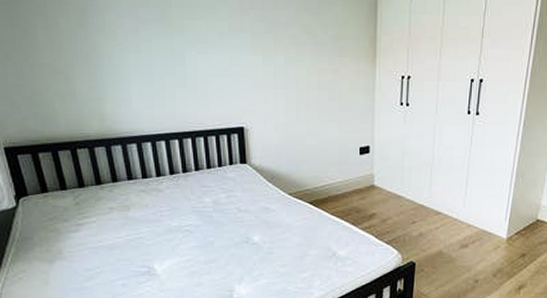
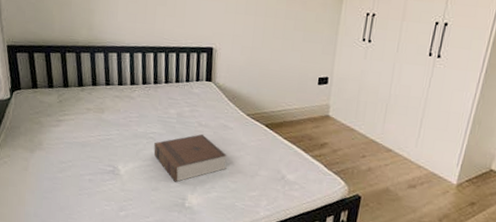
book: none [191,219,274,274] -> present [153,133,227,182]

